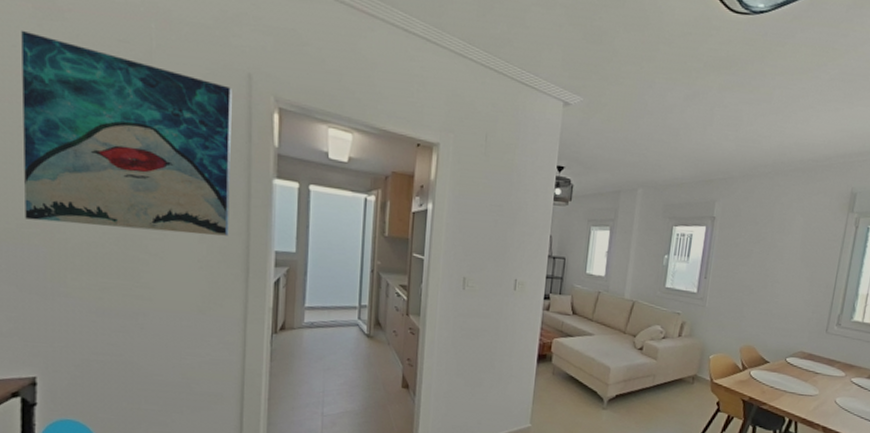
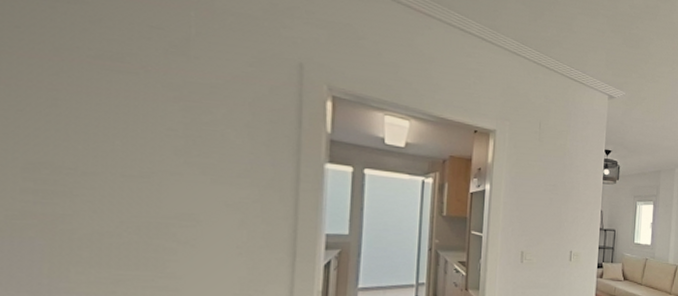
wall art: present [21,30,232,236] -> none [18,11,281,221]

